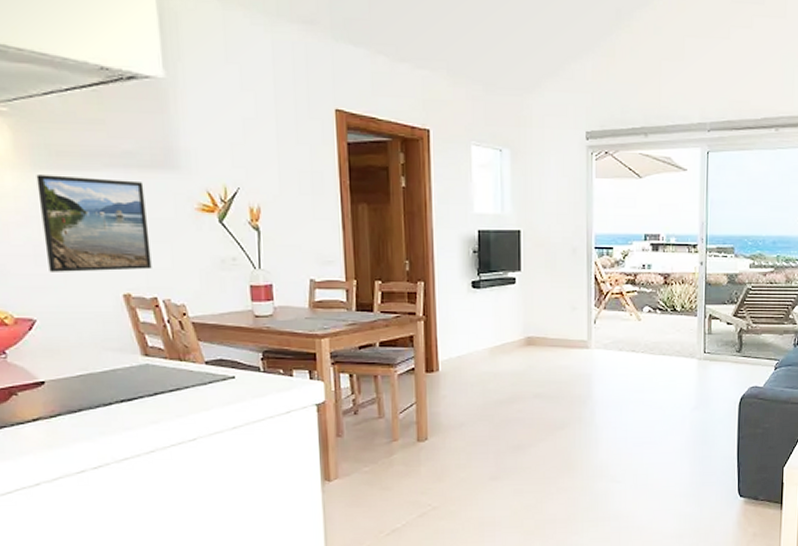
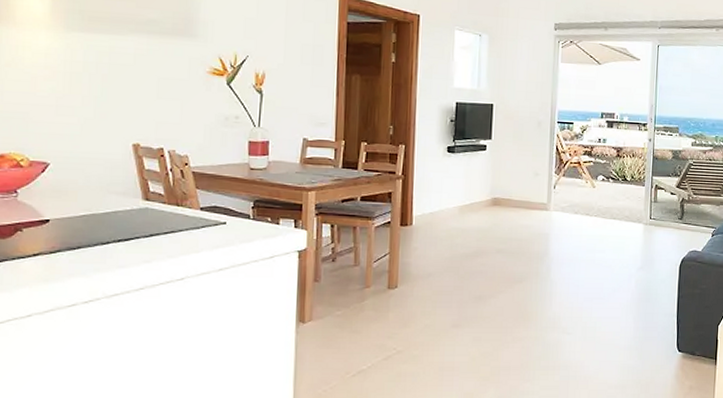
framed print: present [36,175,152,272] -> none [67,36,163,123]

